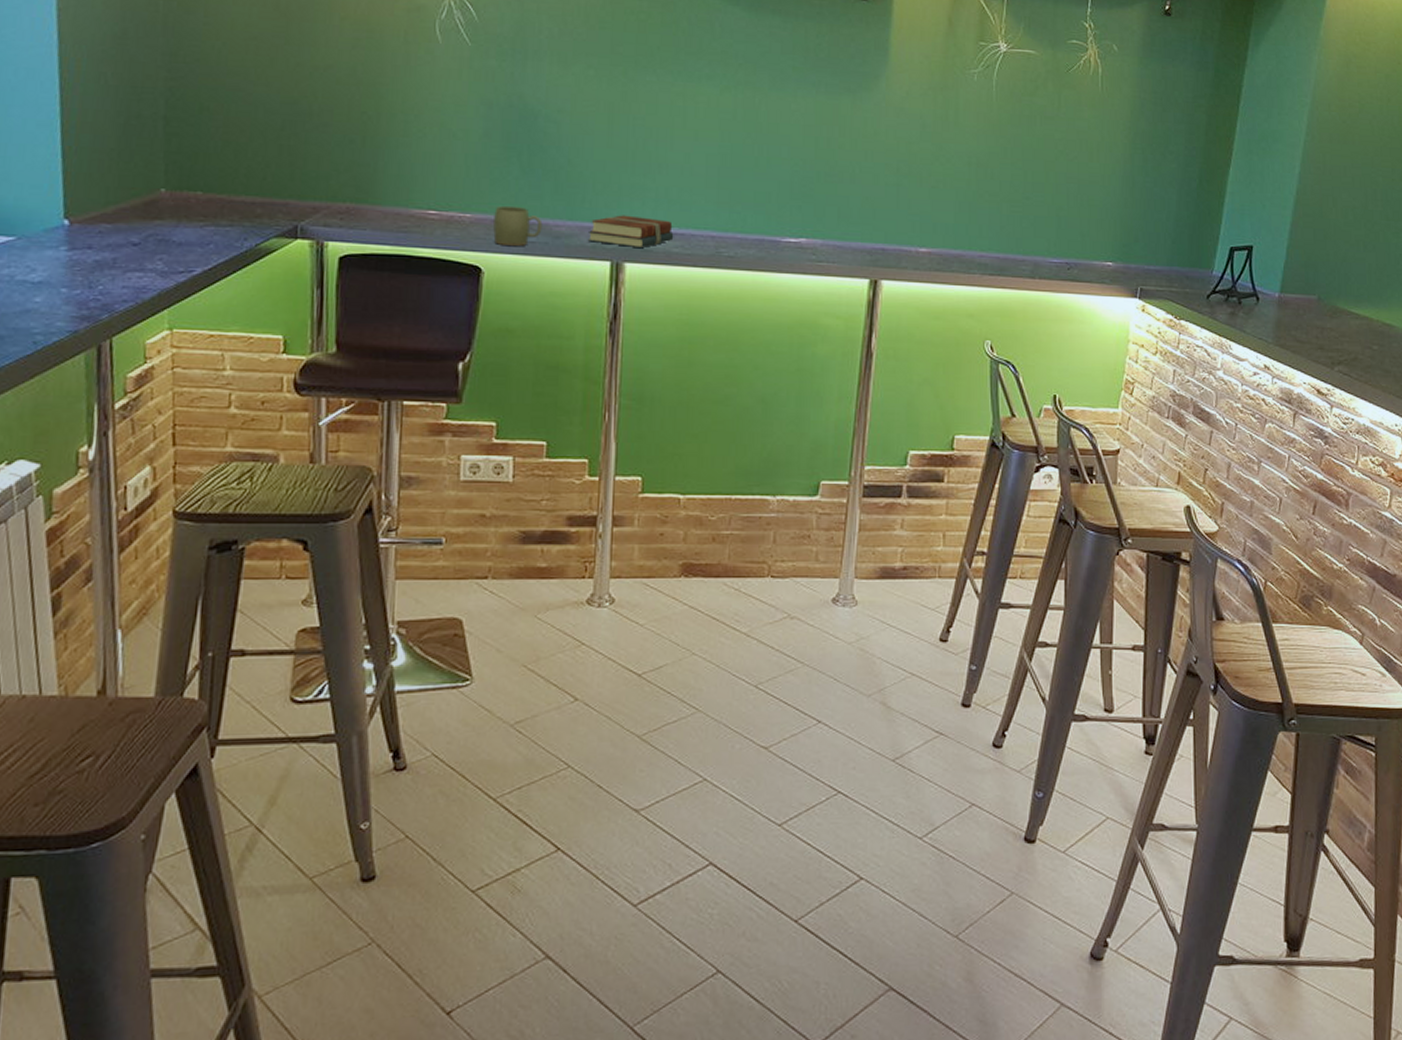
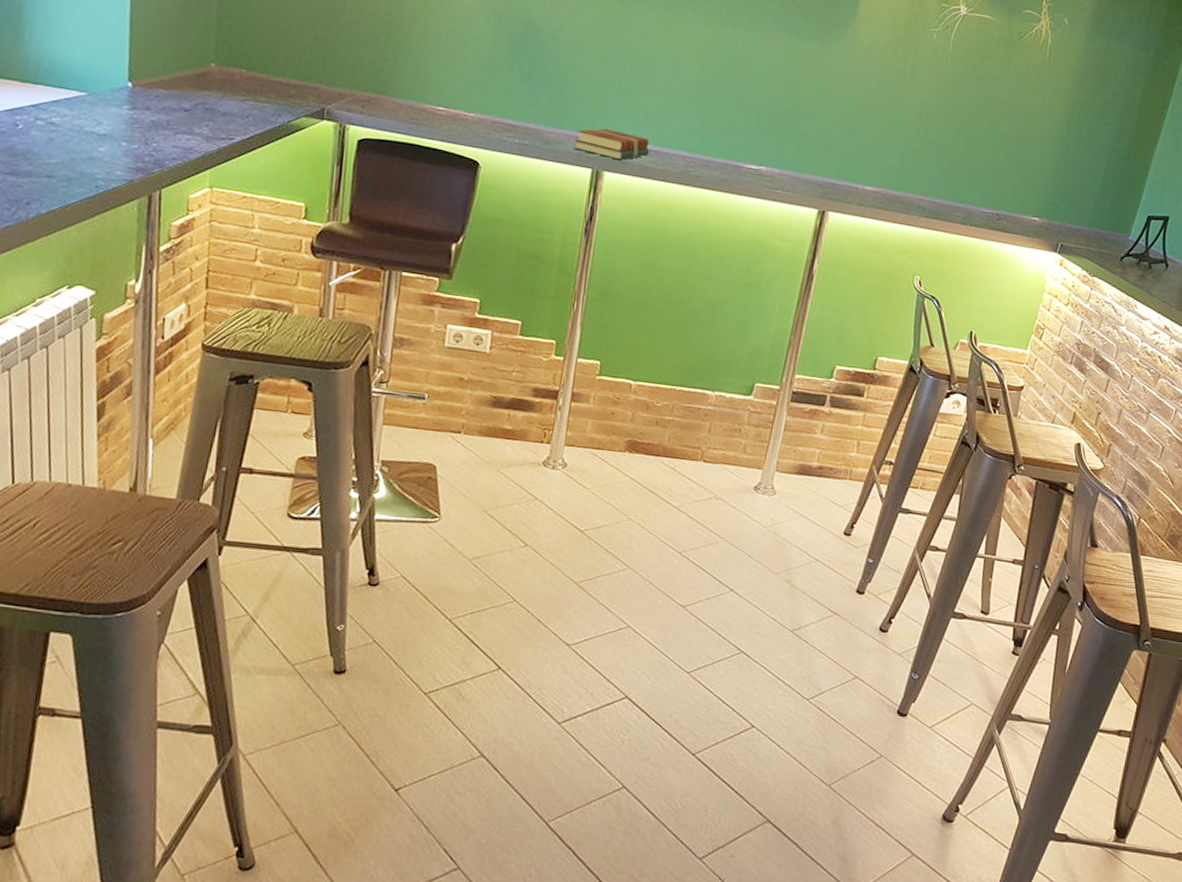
mug: present [493,205,543,246] -> none [492,109,536,147]

